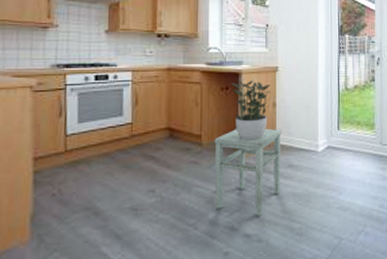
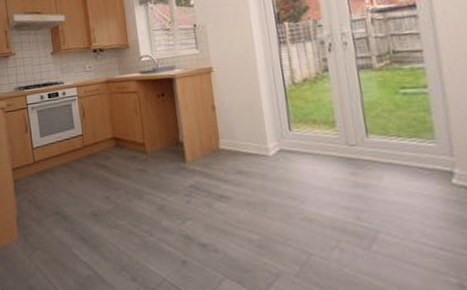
stool: present [214,128,282,216] -> none [157,133,233,225]
potted plant: present [230,79,271,141] -> none [165,83,209,147]

